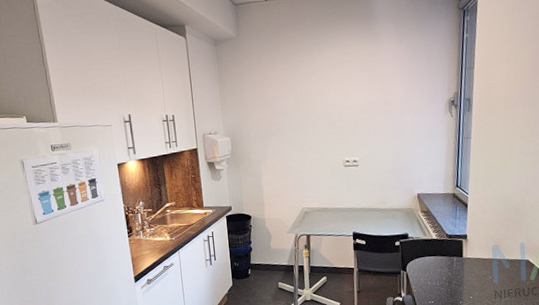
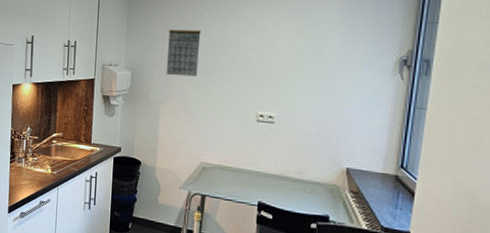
calendar: none [260,93,290,137] -> present [166,30,201,77]

